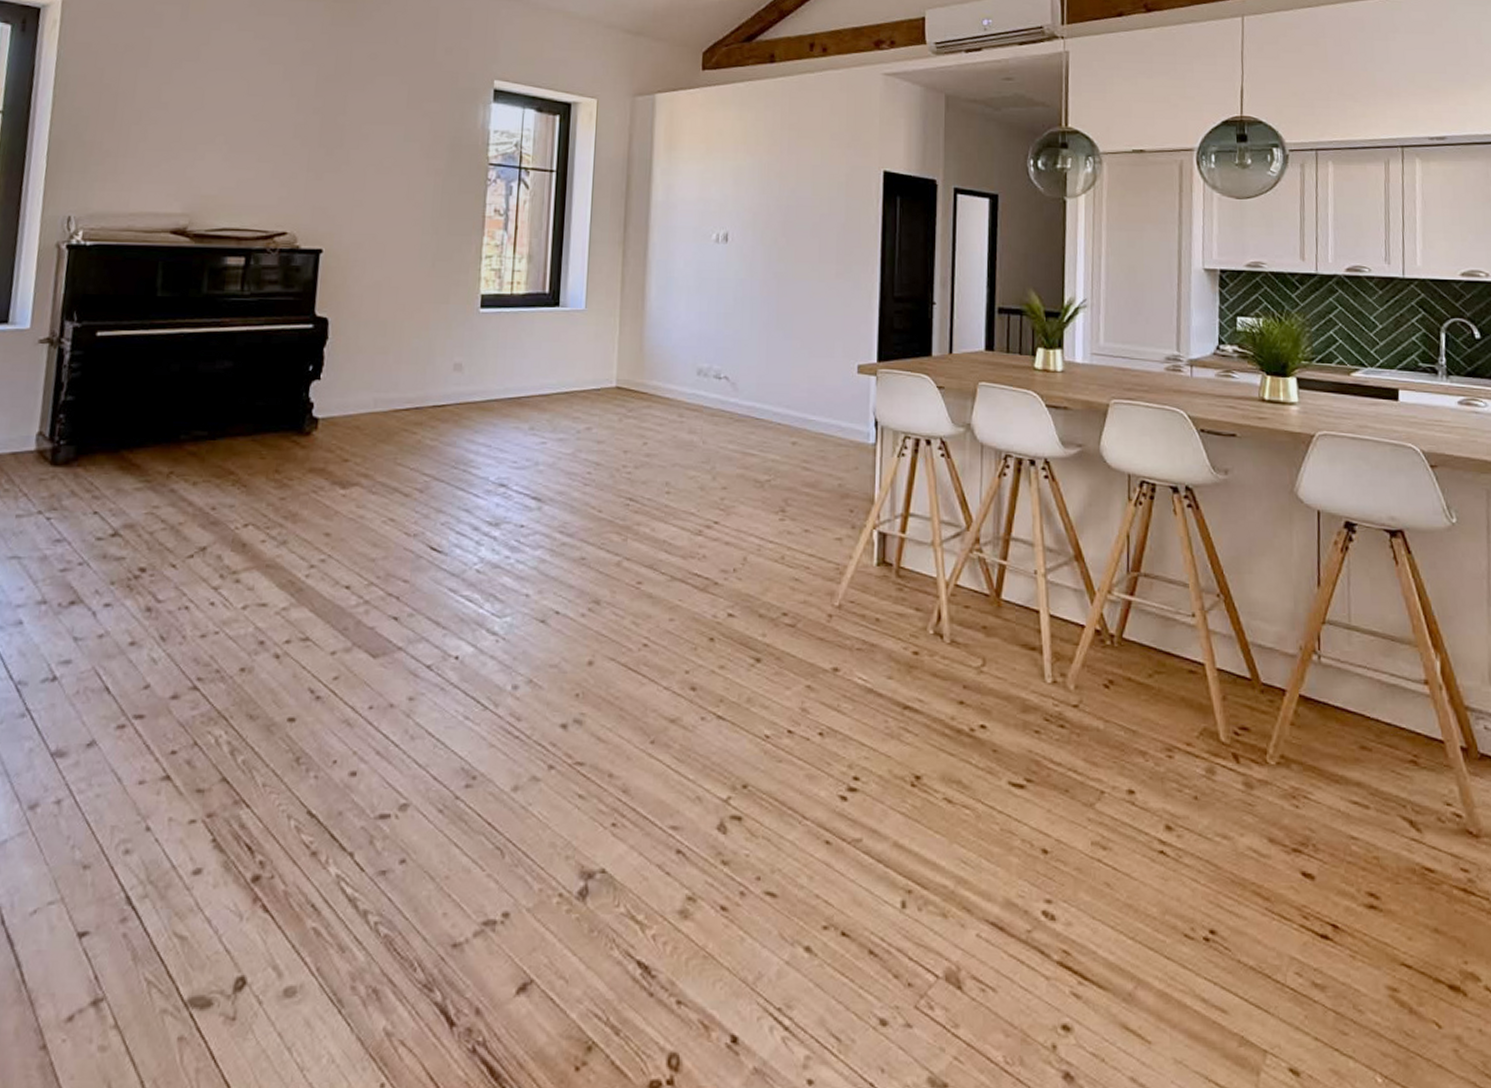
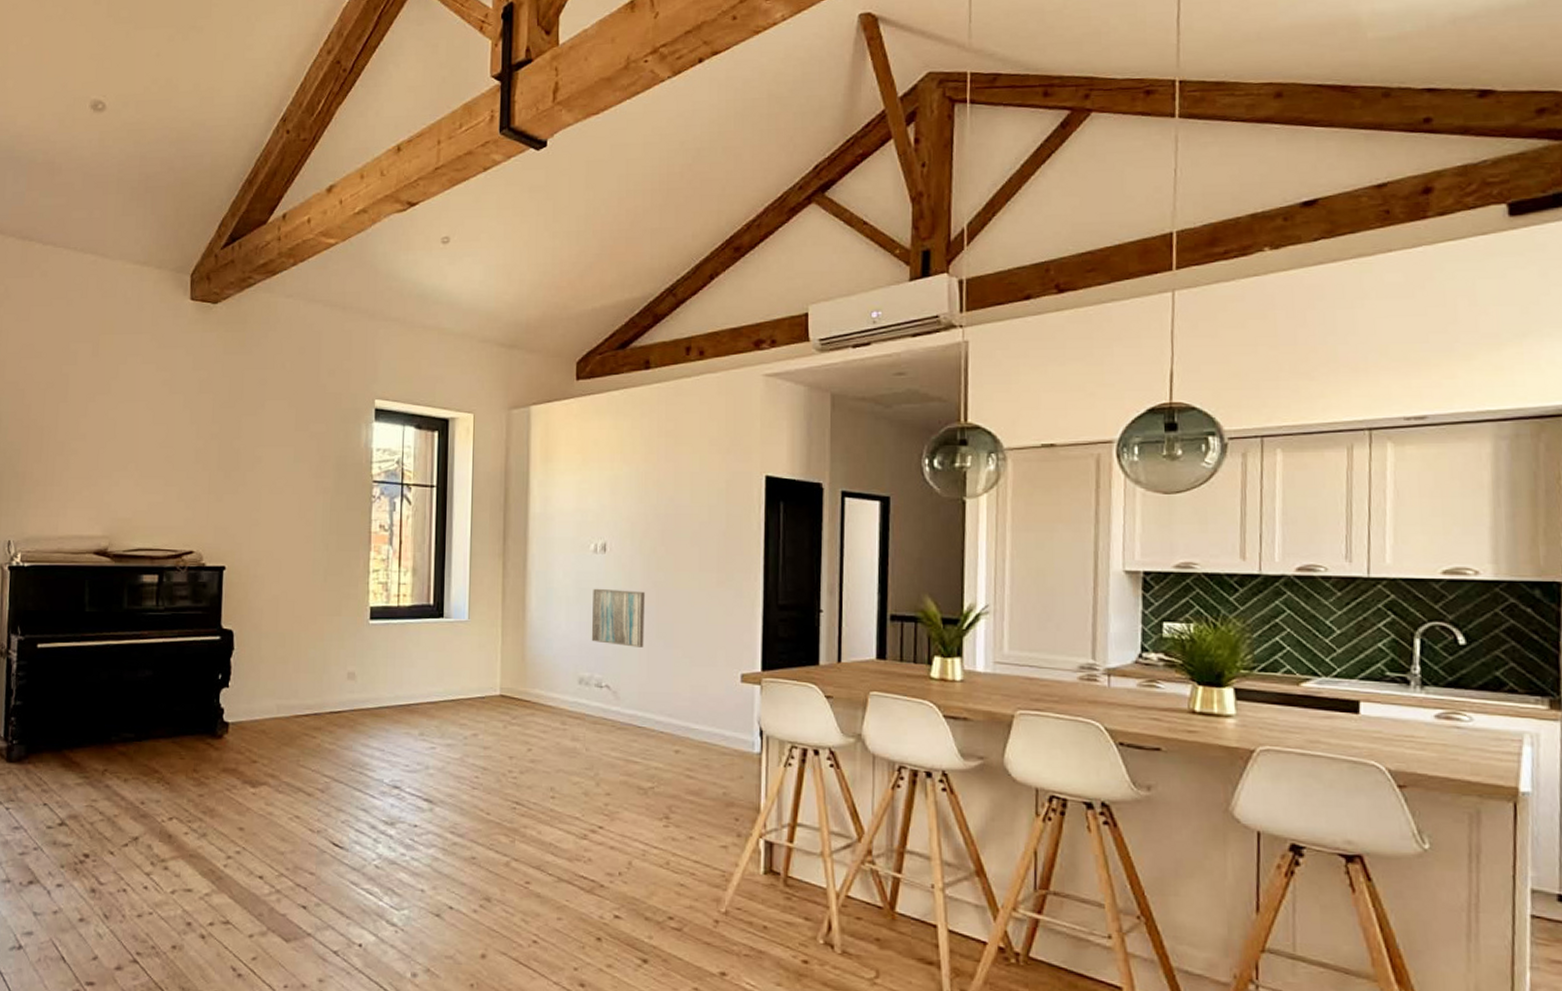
wall art: none [711,278,765,338] -> present [591,588,645,647]

